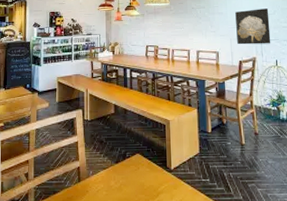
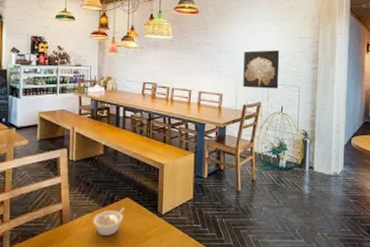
legume: none [108,163,136,192] -> present [93,207,125,235]

